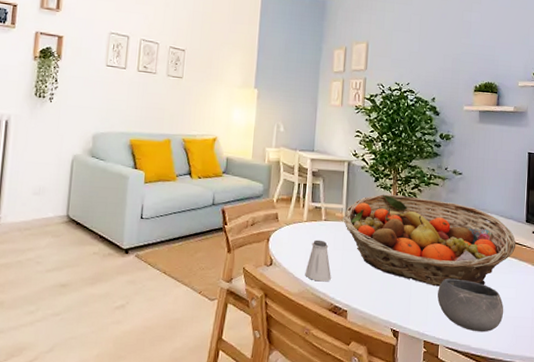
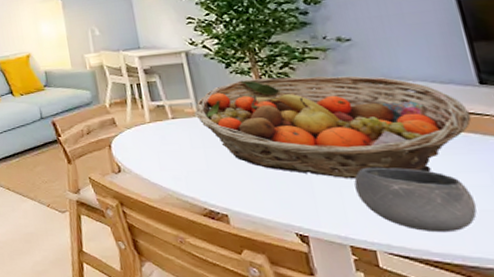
saltshaker: present [305,239,331,282] -> none [162,140,197,185]

